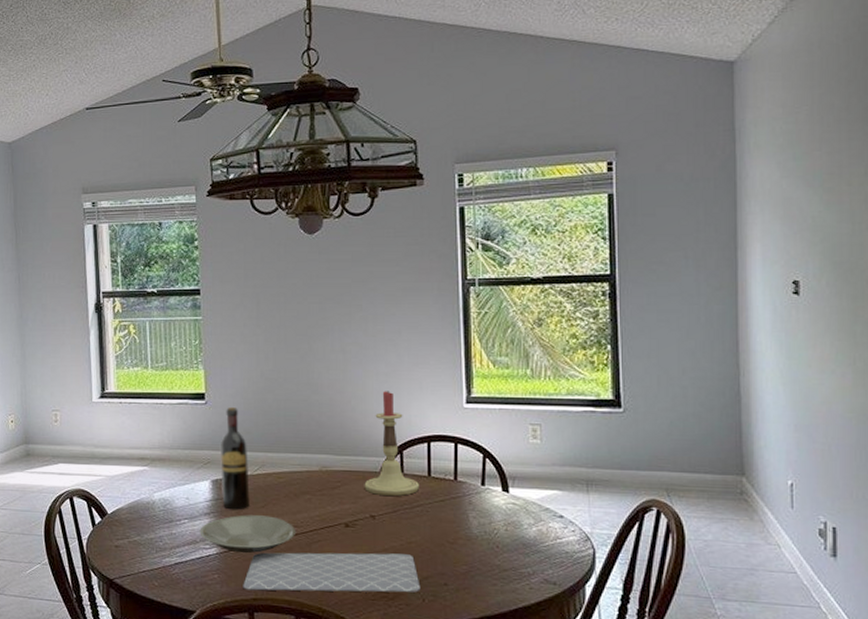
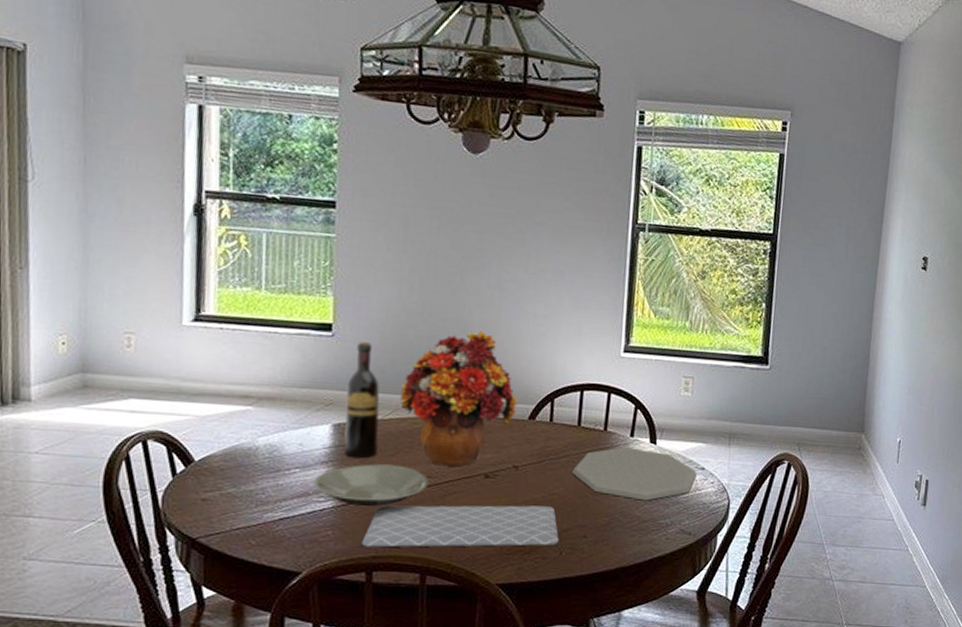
flower arrangement: none [264,389,369,517] -> present [399,329,518,467]
candlestick: present [364,391,420,496] -> none [509,334,569,446]
placemat: none [426,496,555,550] -> present [571,447,697,501]

